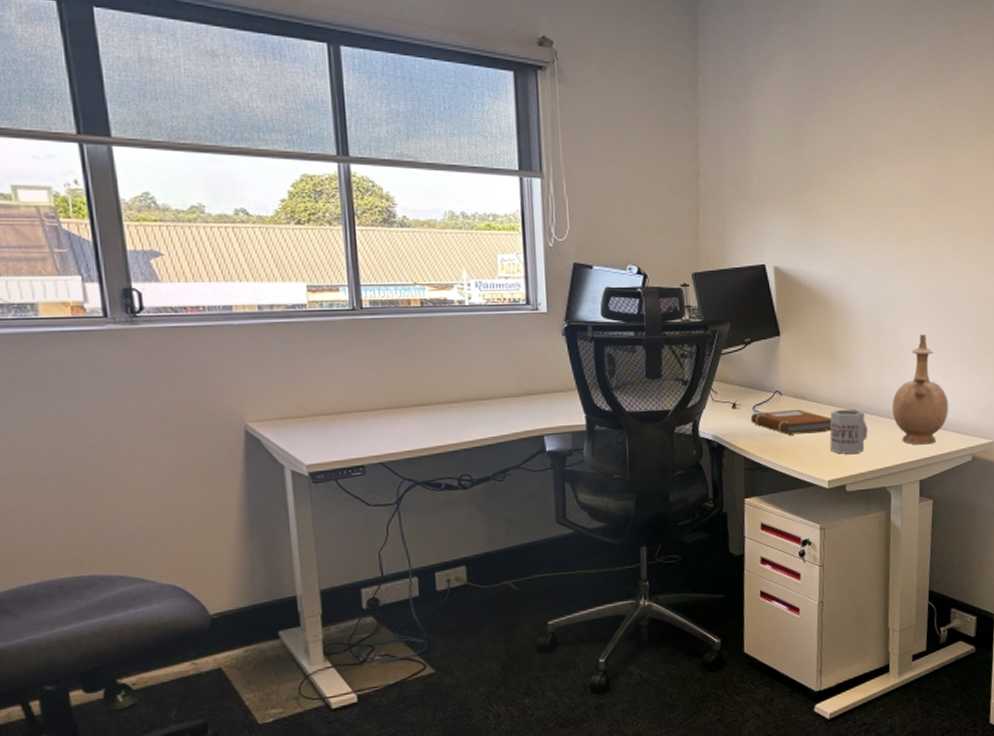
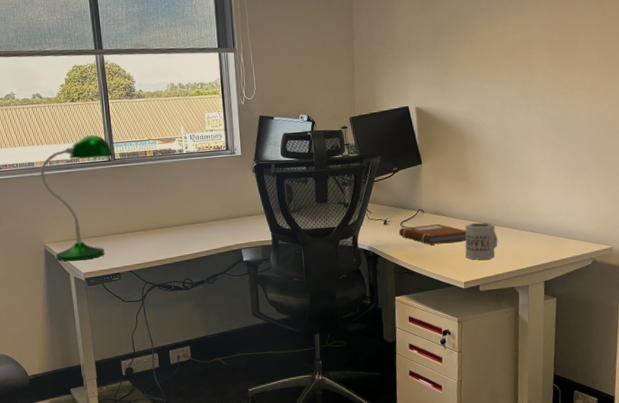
desk lamp: none [242,273,361,449] -> present [40,135,114,262]
vase: present [892,334,949,445] -> none [519,156,571,251]

